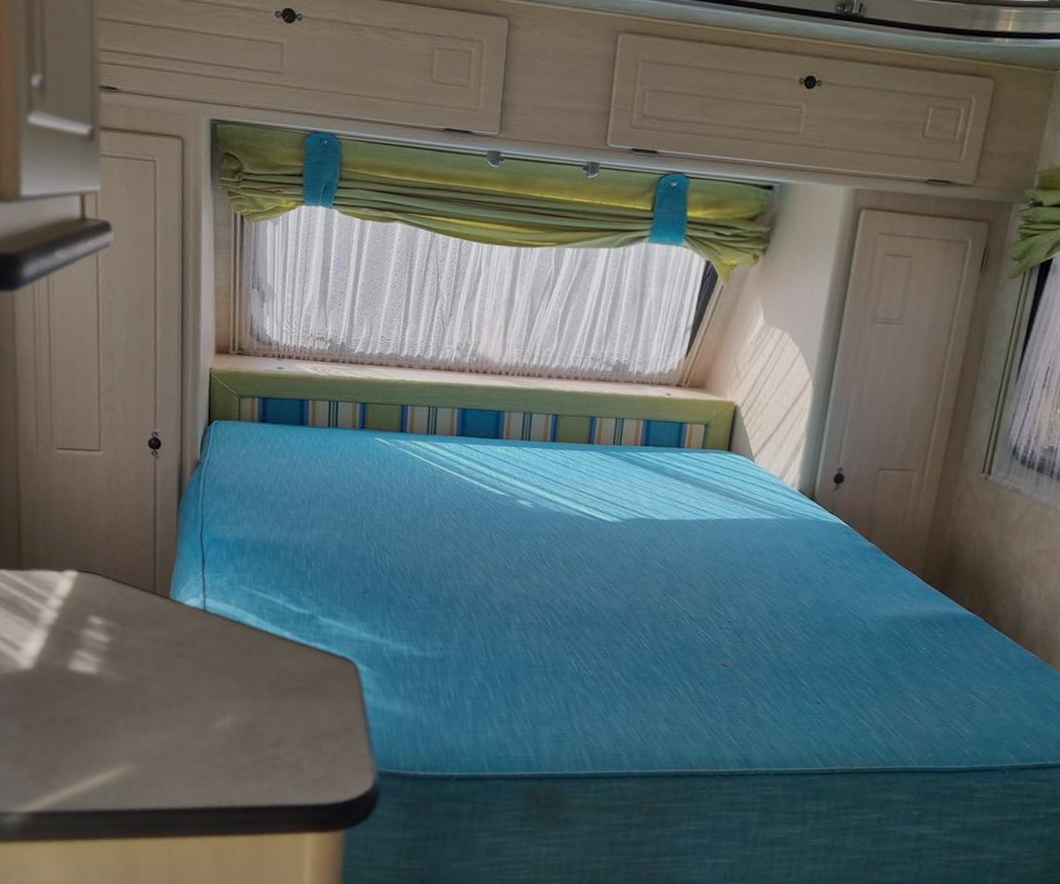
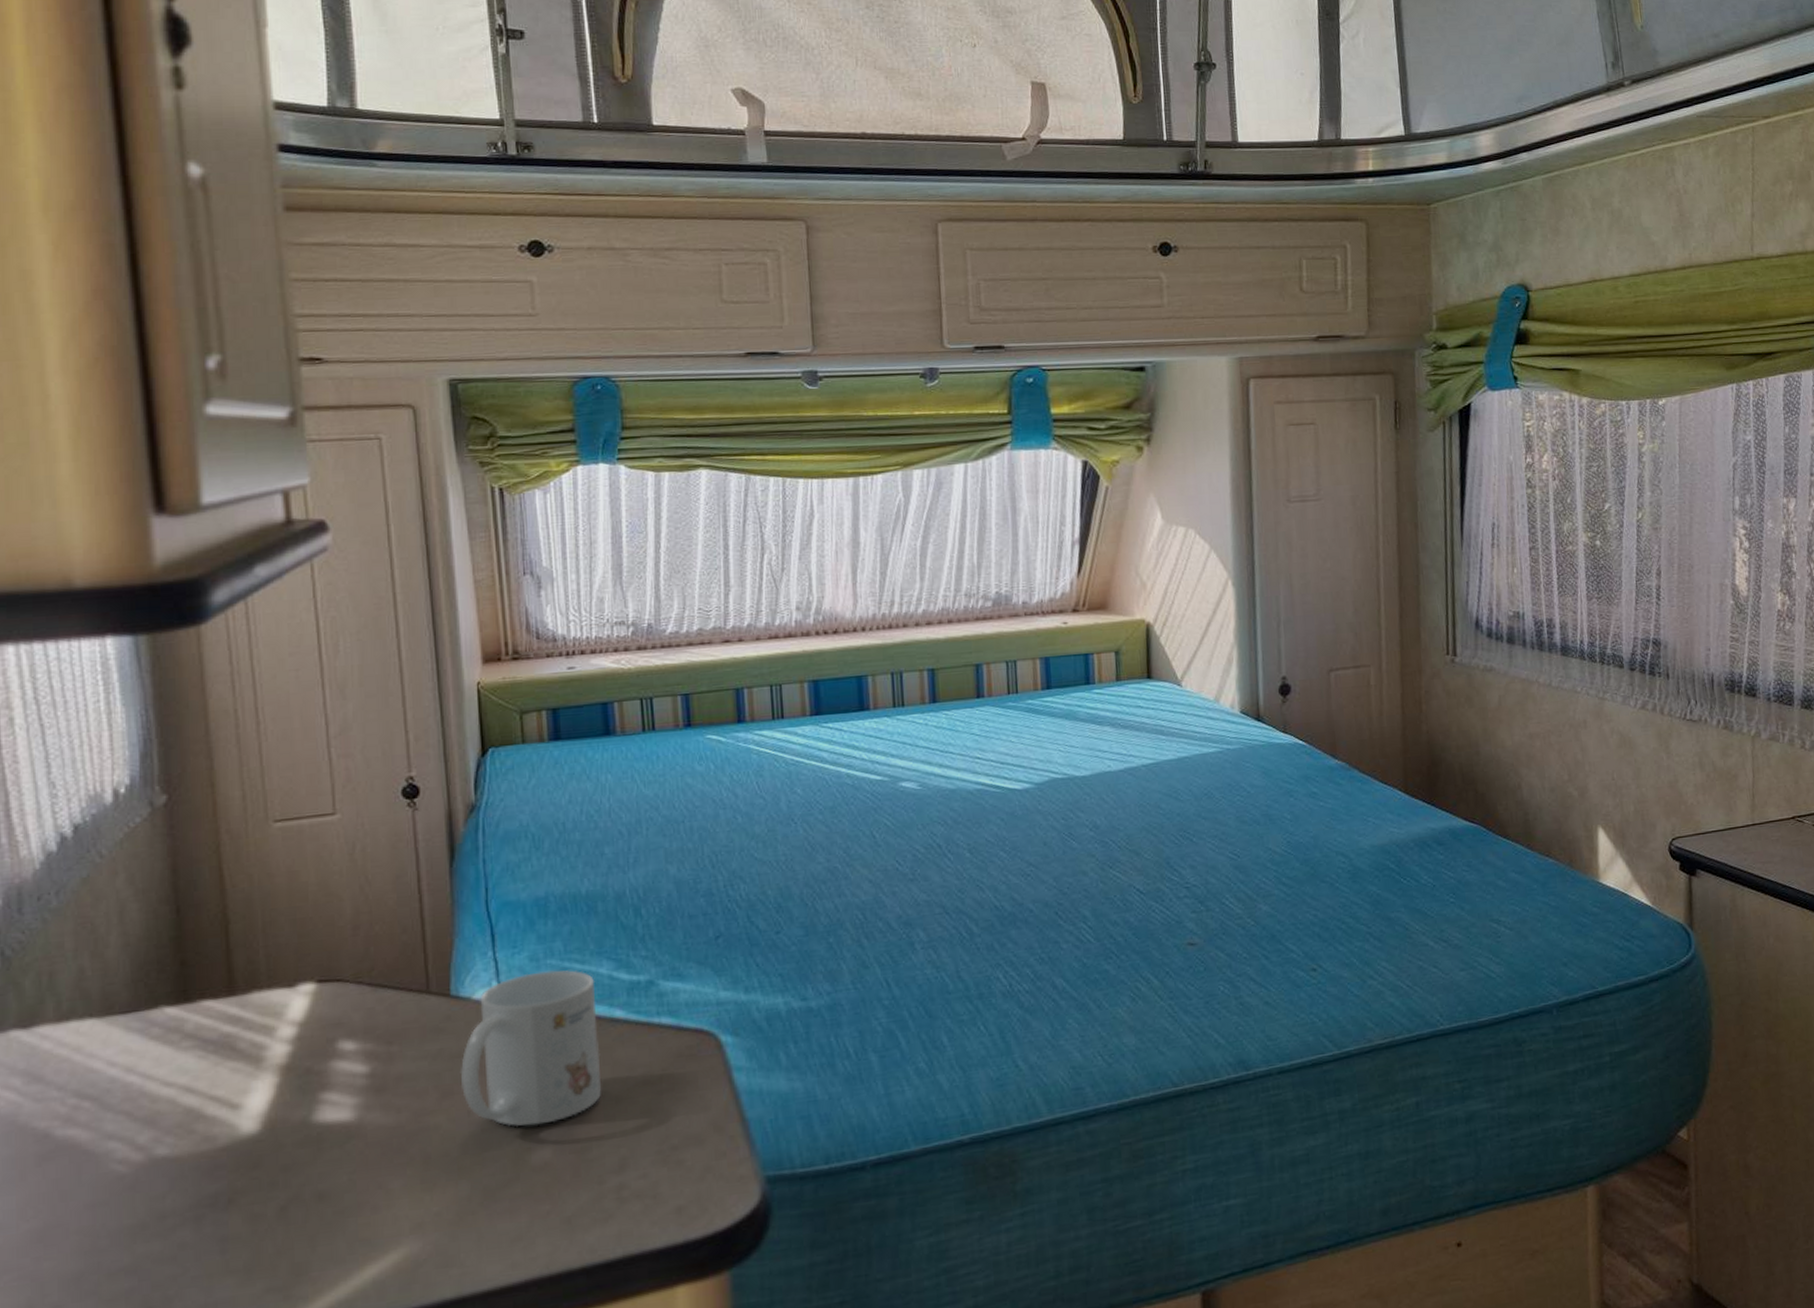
mug: none [171,593,273,703] -> present [460,970,602,1127]

